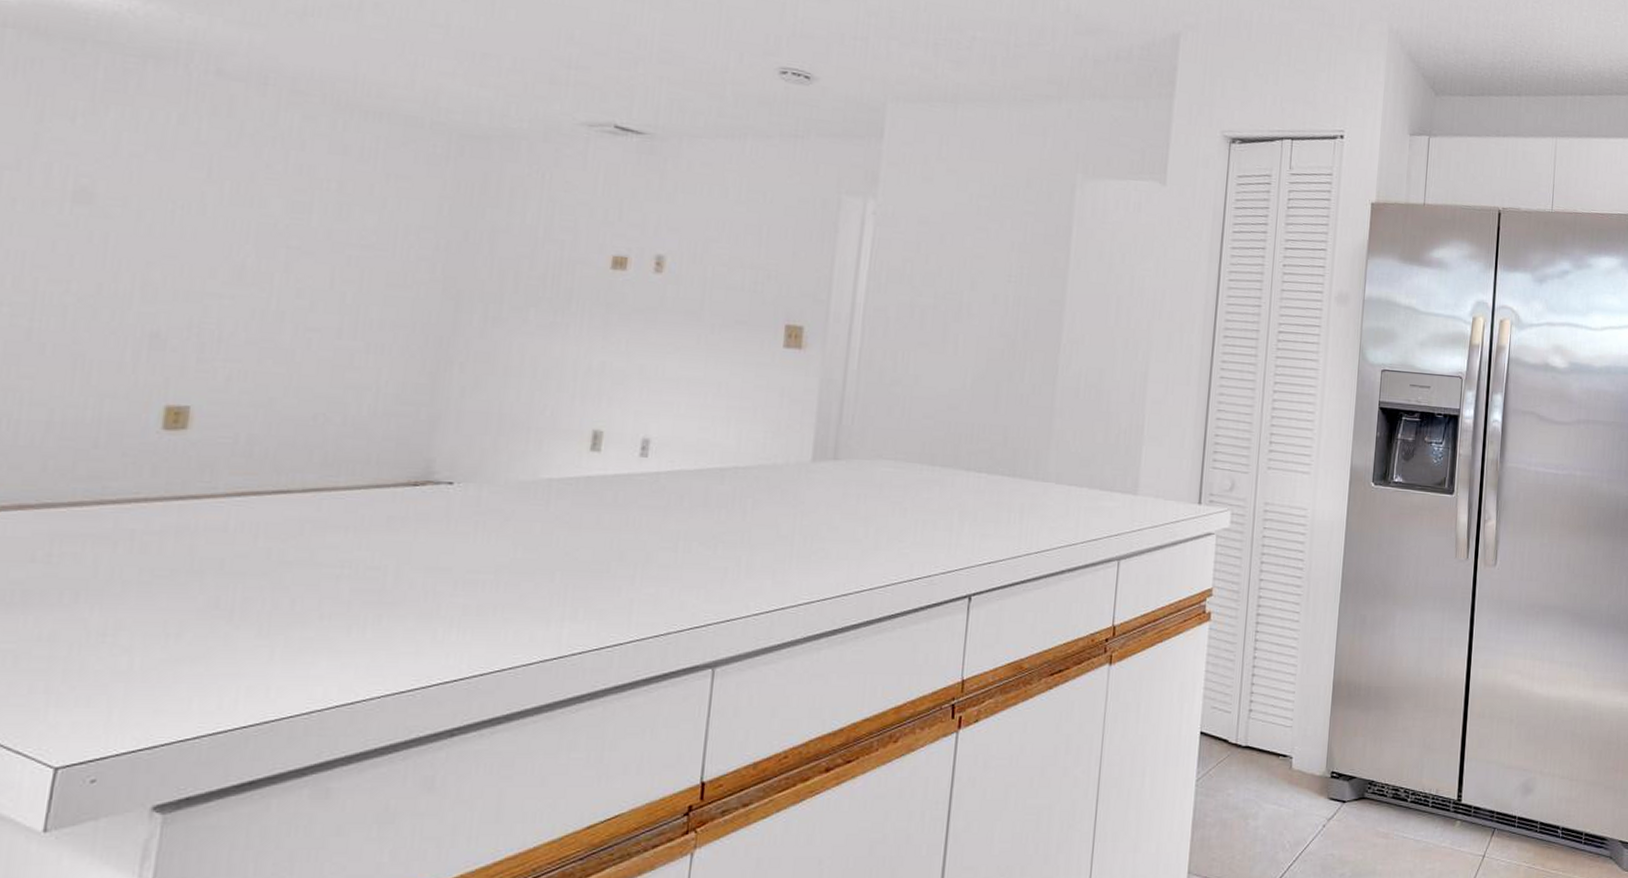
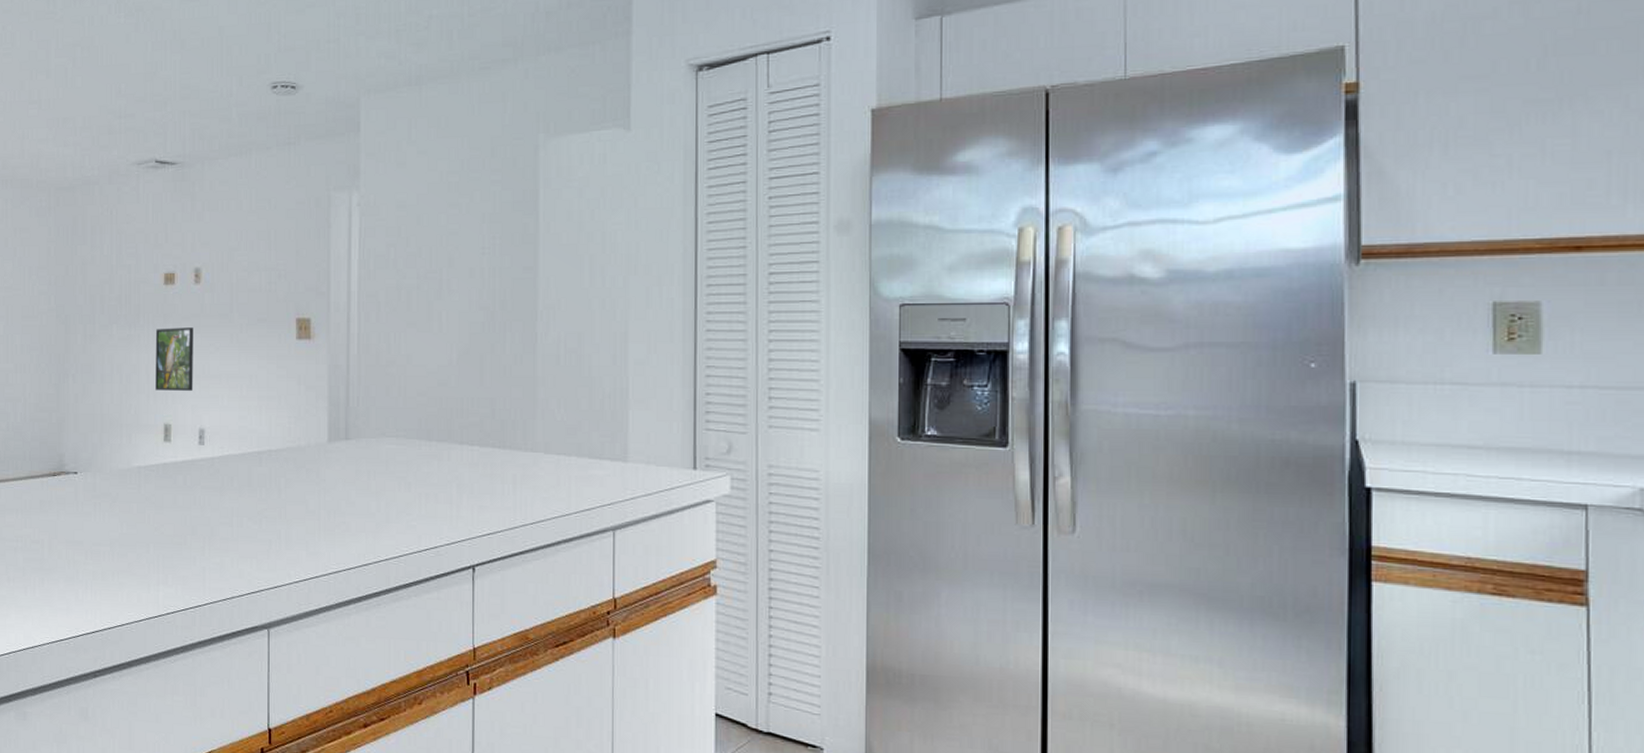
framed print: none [585,319,647,394] -> present [155,327,193,391]

